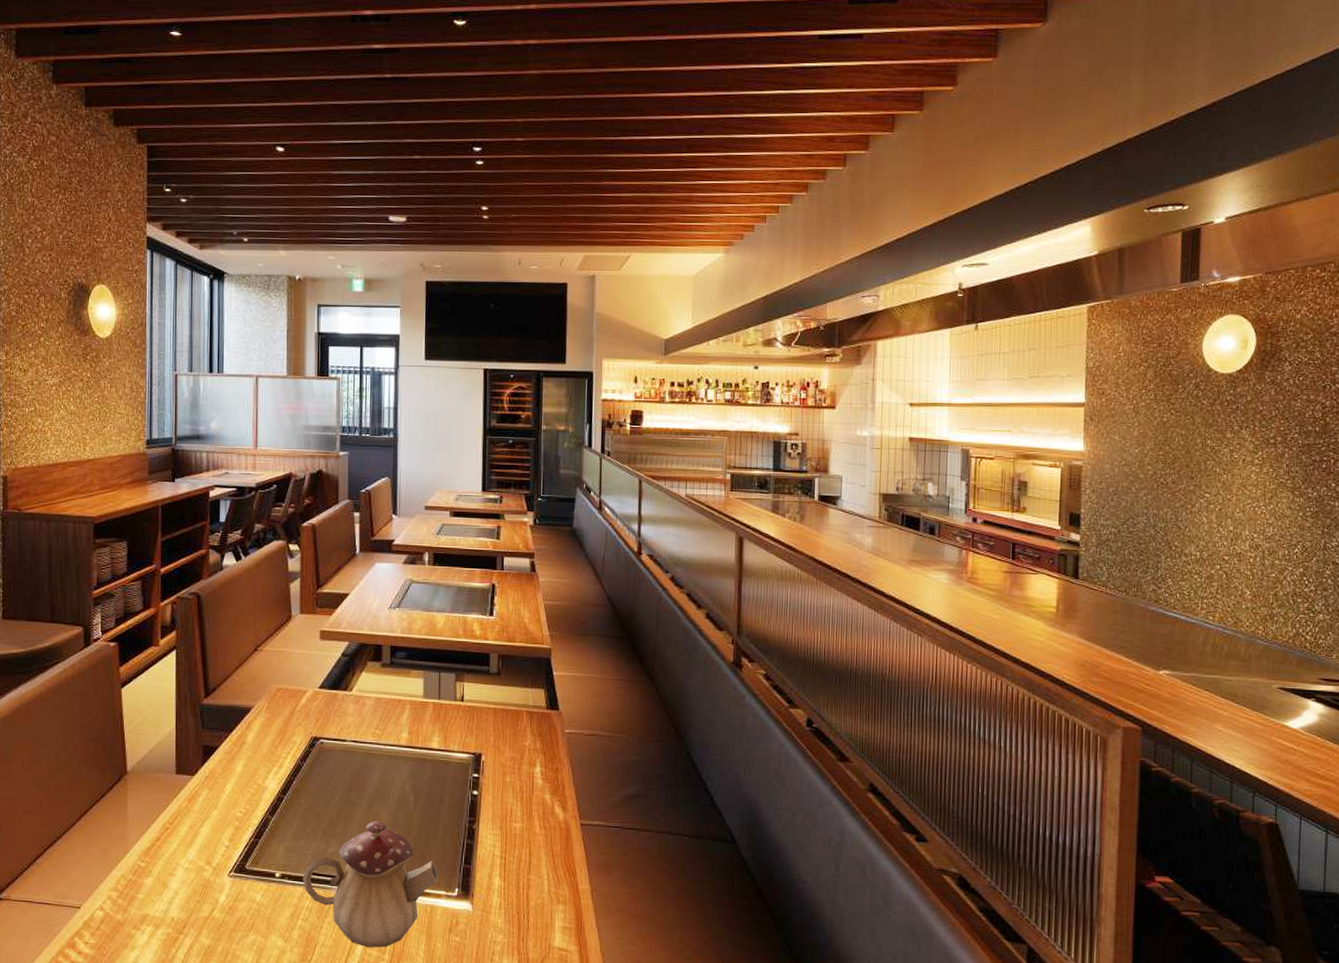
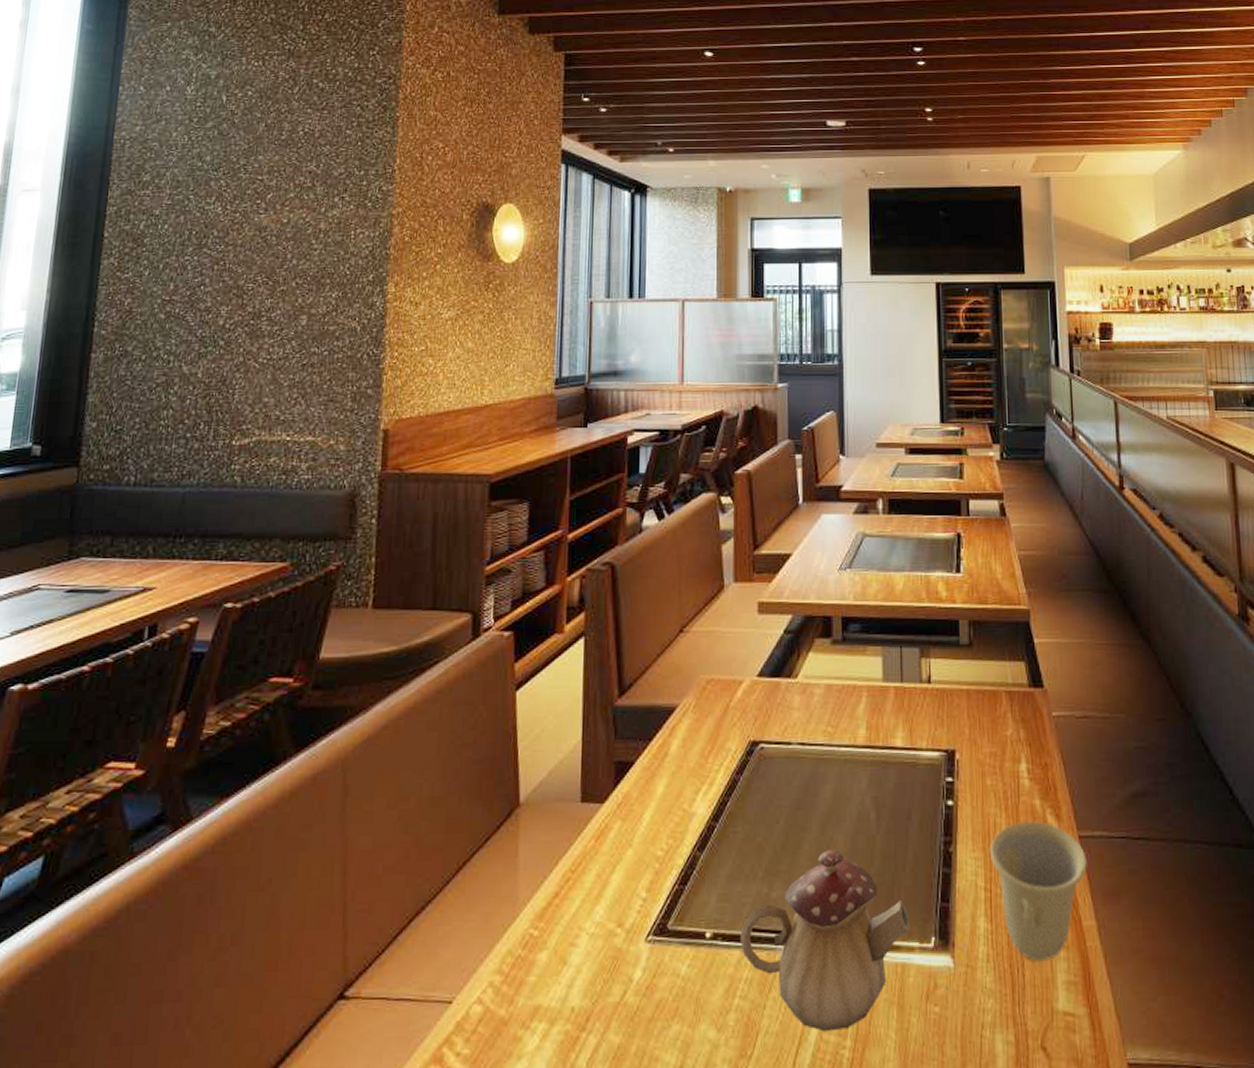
cup: none [505,810,586,912] -> present [989,820,1087,962]

